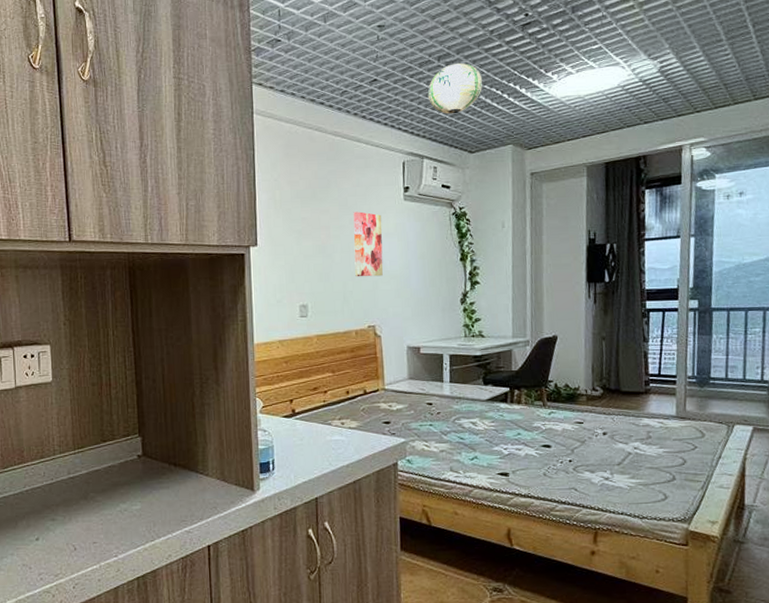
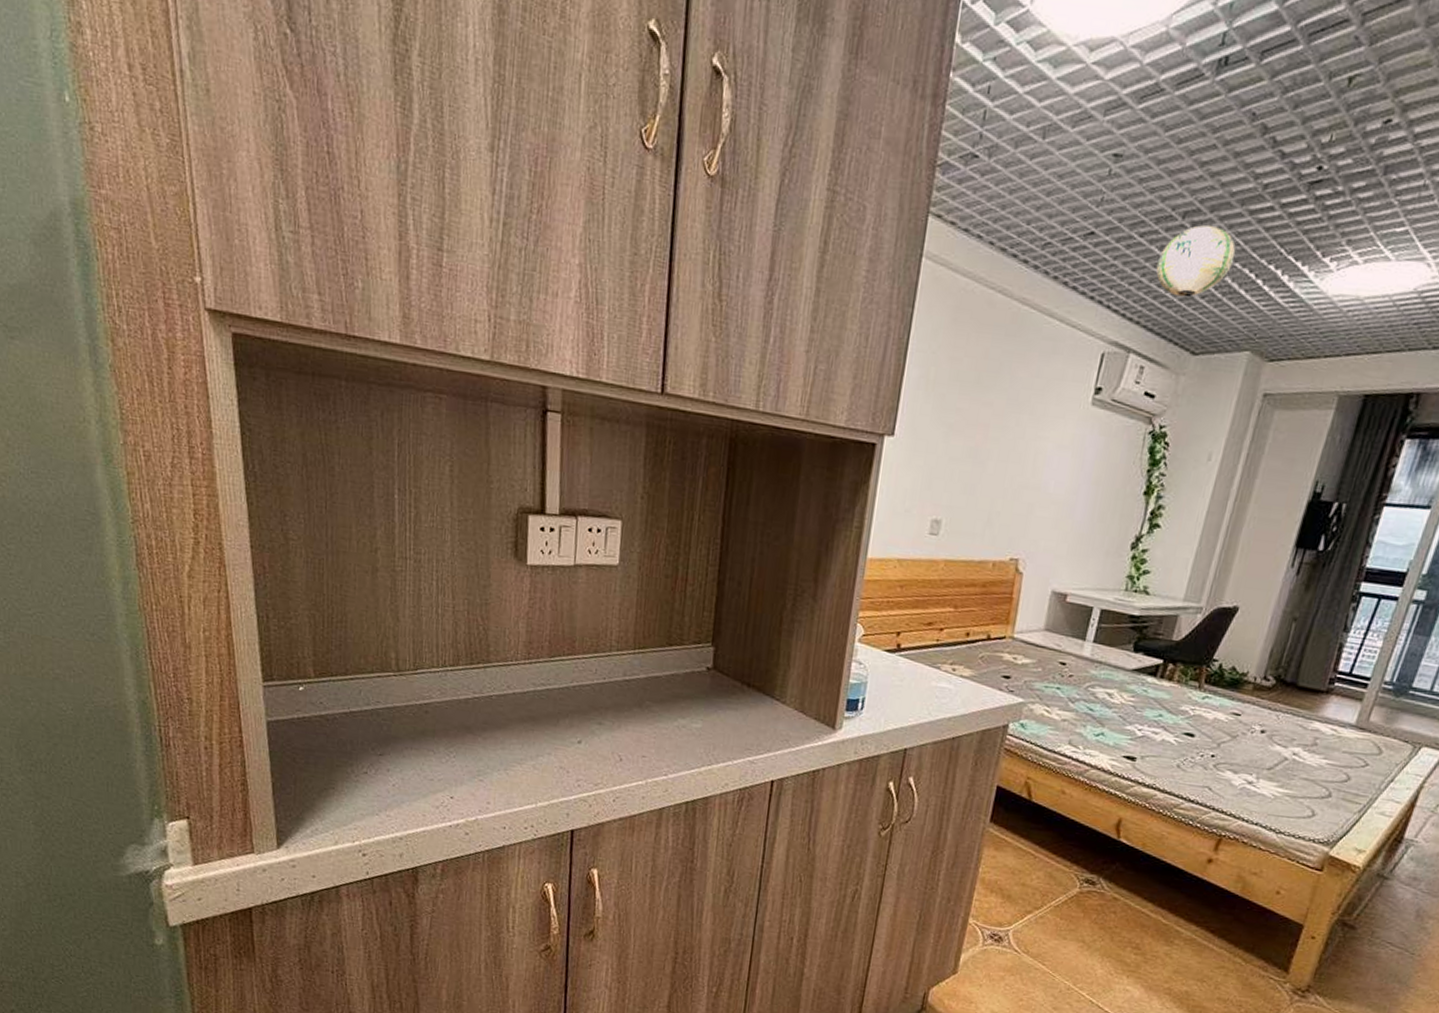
wall art: present [353,211,383,277] -> none [1008,410,1059,499]

